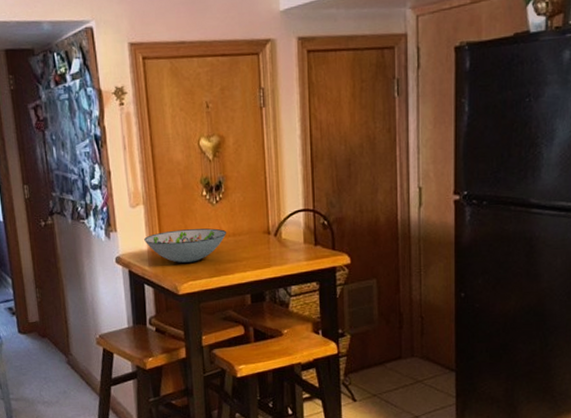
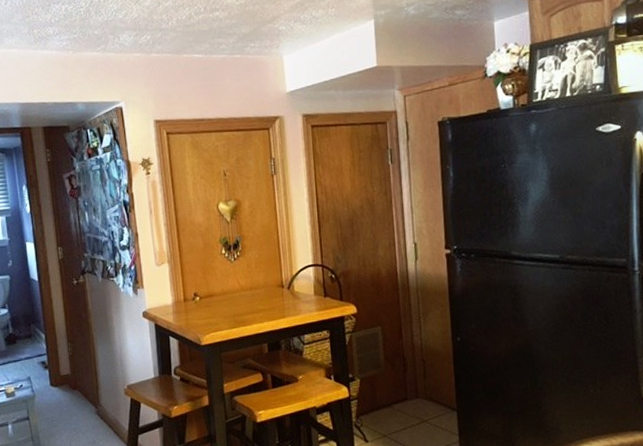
decorative bowl: present [144,228,227,263] -> none [169,283,245,316]

